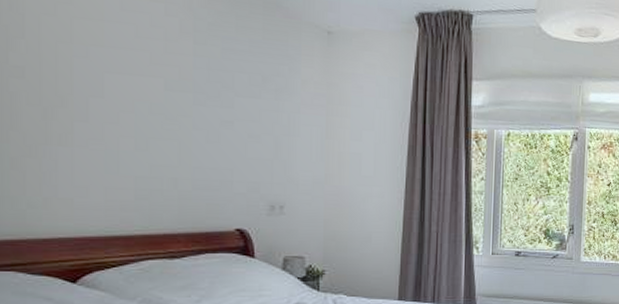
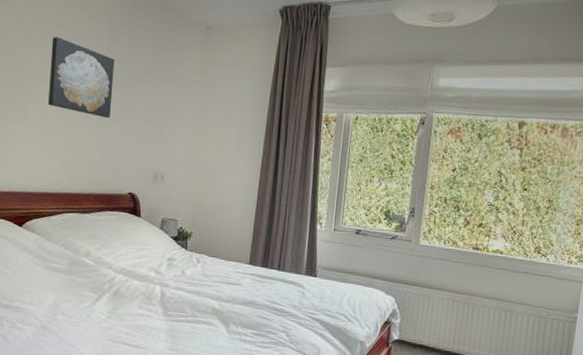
wall art: none [108,36,205,140] -> present [48,37,115,119]

